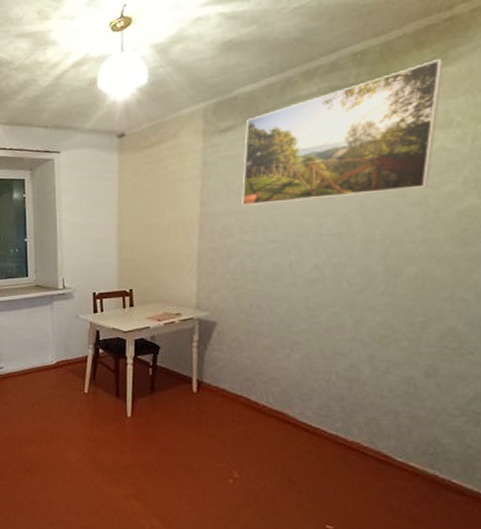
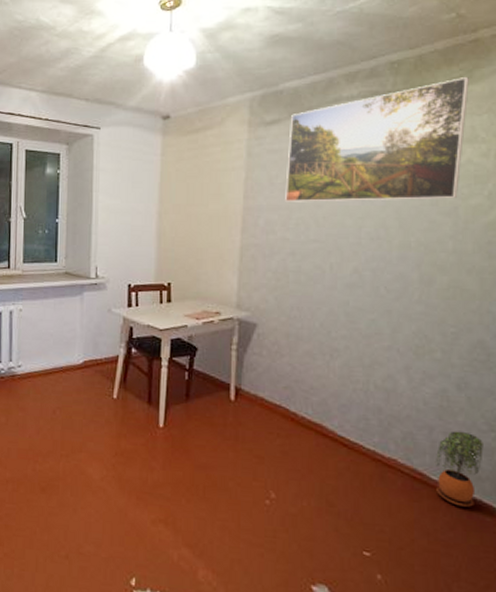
potted plant: none [400,415,453,486] -> present [434,431,483,507]

